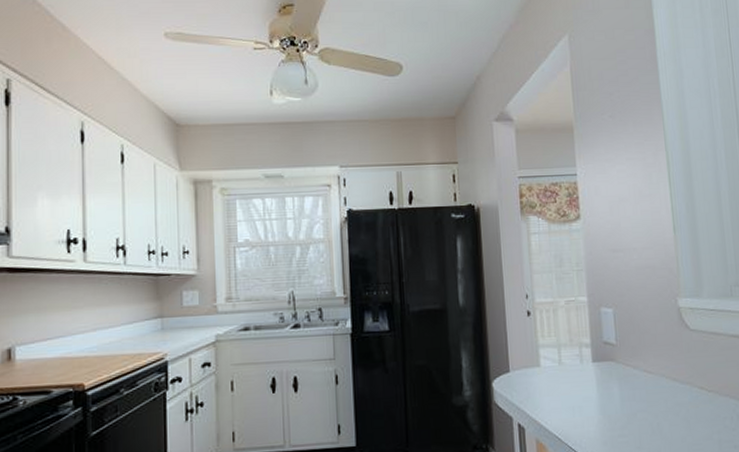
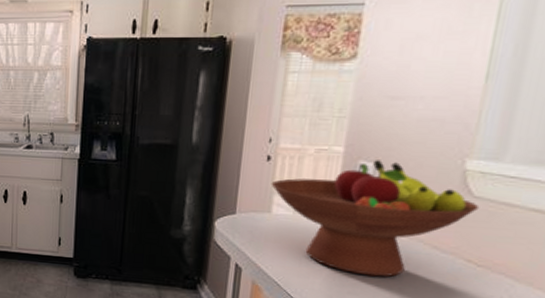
fruit bowl: none [535,306,697,416] -> present [271,160,480,278]

